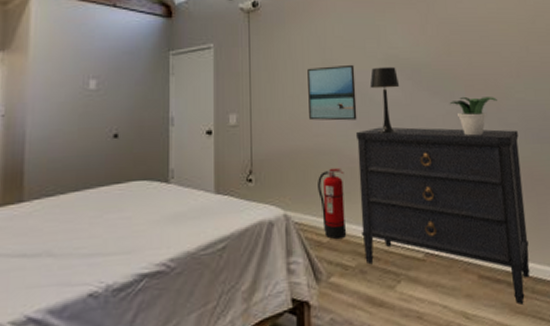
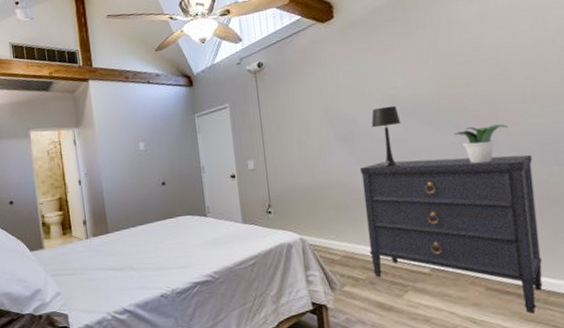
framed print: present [307,64,357,121] -> none [311,108,361,161]
fire extinguisher: present [318,167,346,240] -> none [327,198,355,258]

